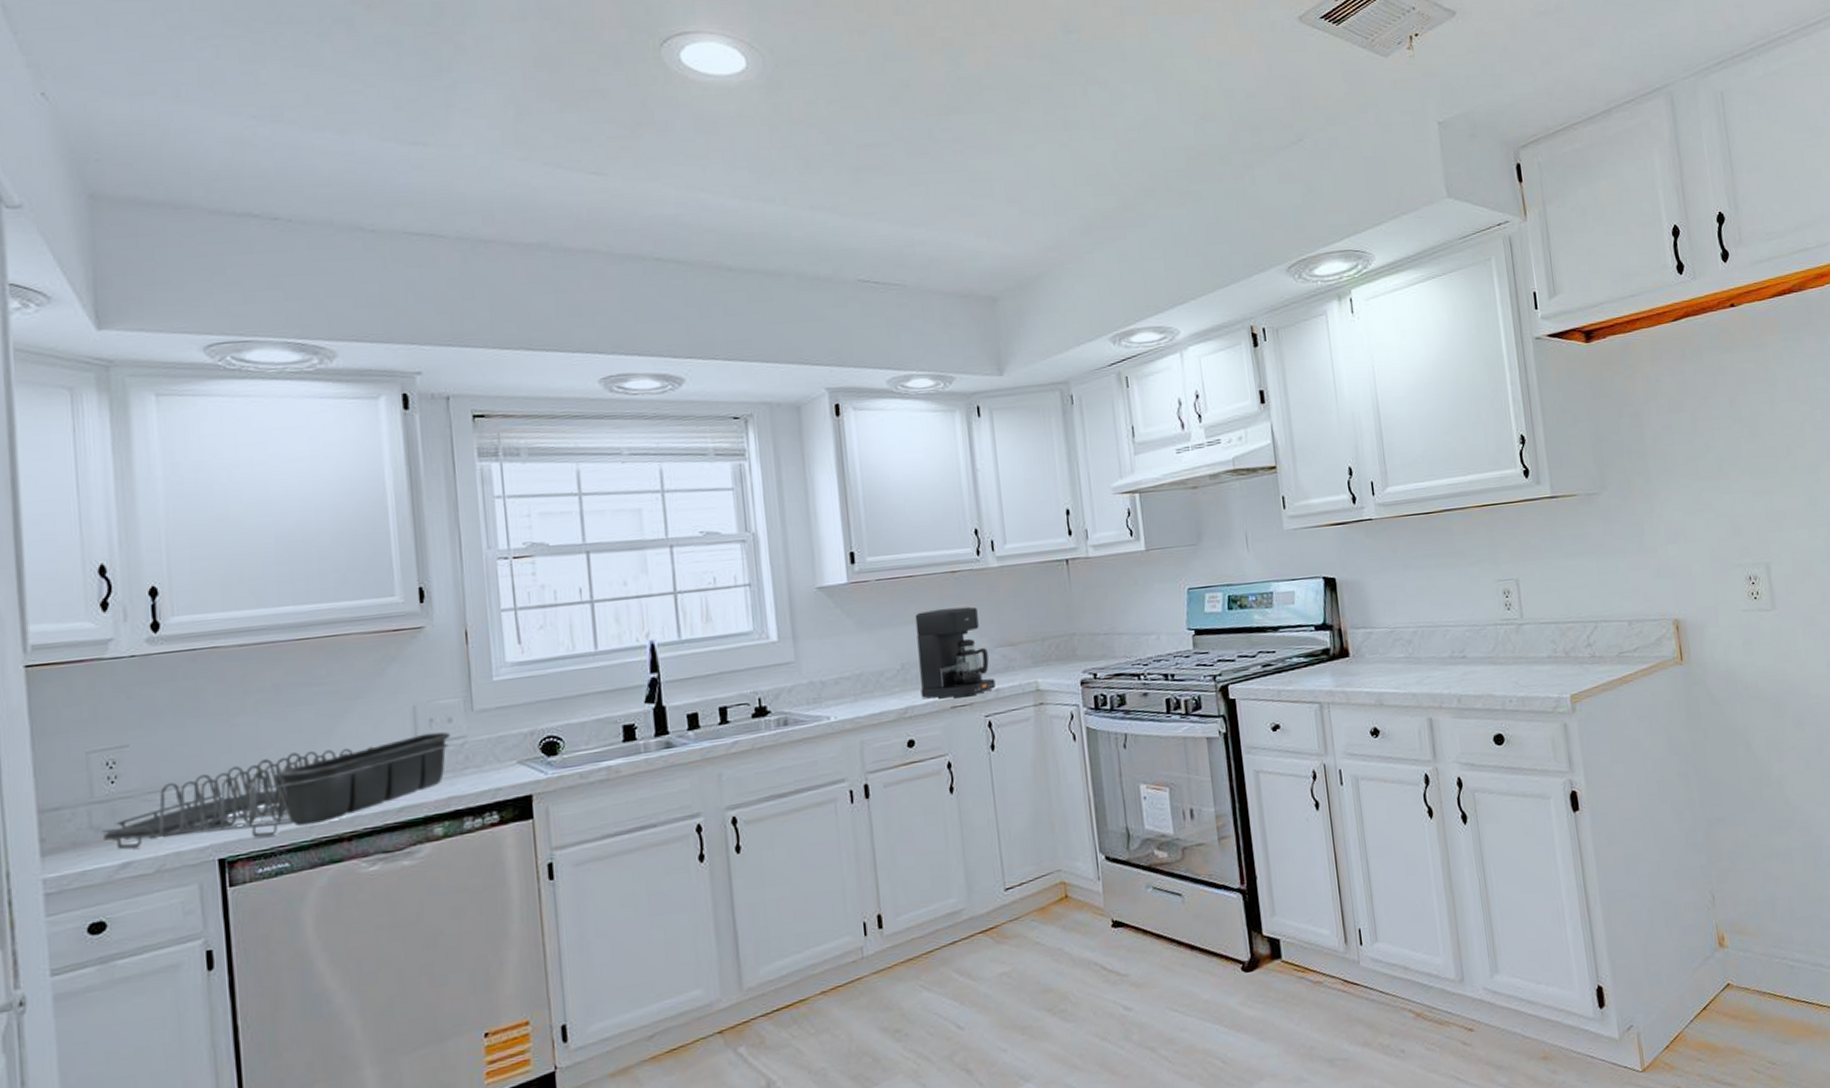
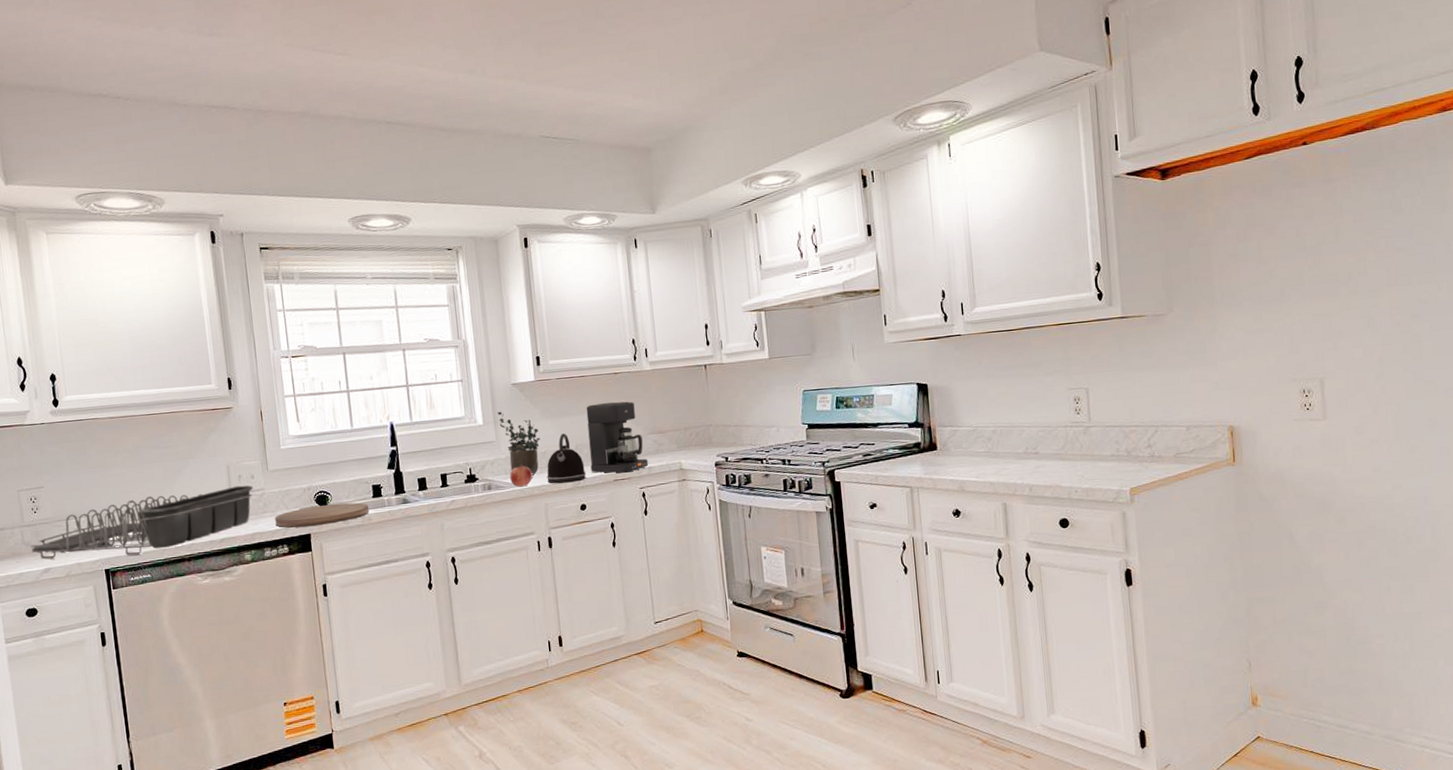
cutting board: none [480,749,618,788] -> present [275,502,370,528]
potted plant: none [798,623,855,707] -> present [498,411,541,477]
fruit: none [813,691,844,721] -> present [510,465,533,488]
kettle: none [862,649,916,714] -> present [547,433,587,484]

